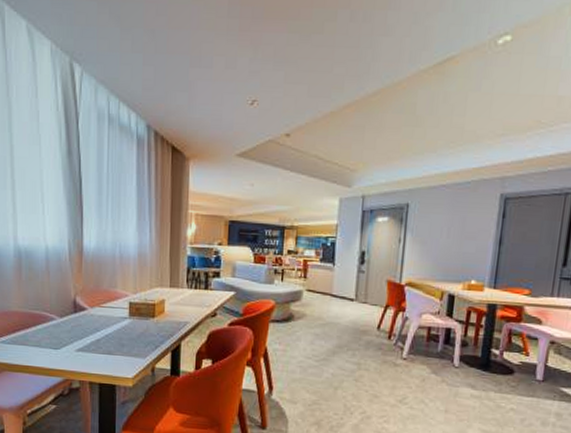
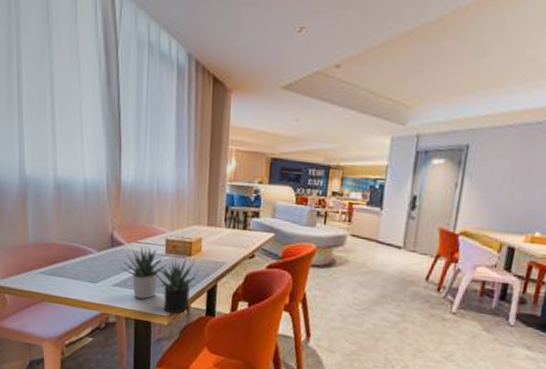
succulent plant: none [83,309,163,376] -> present [120,246,199,314]

